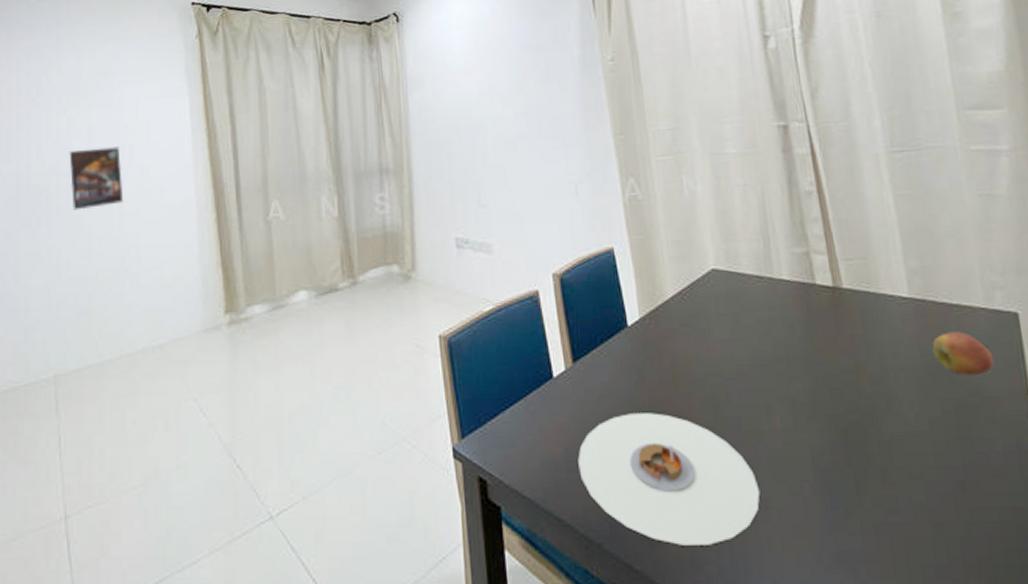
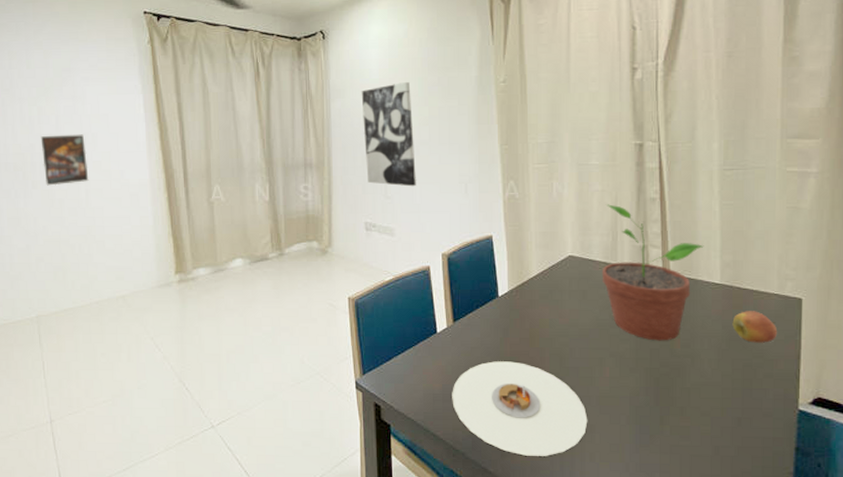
wall art: none [444,65,515,191] -> present [361,81,416,187]
potted plant: none [751,201,881,378] -> present [601,204,704,341]

